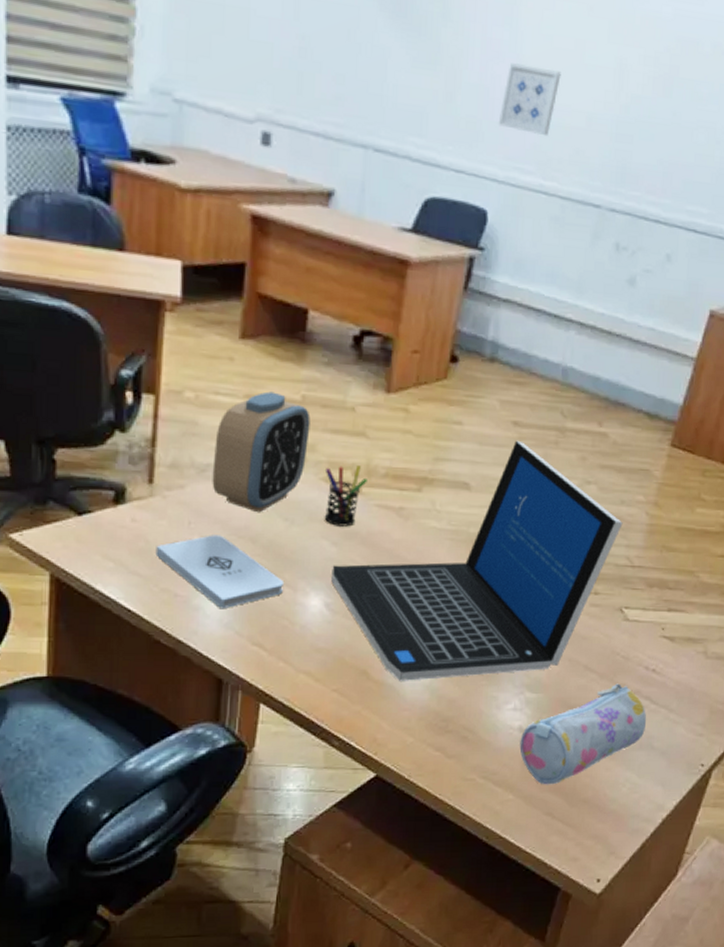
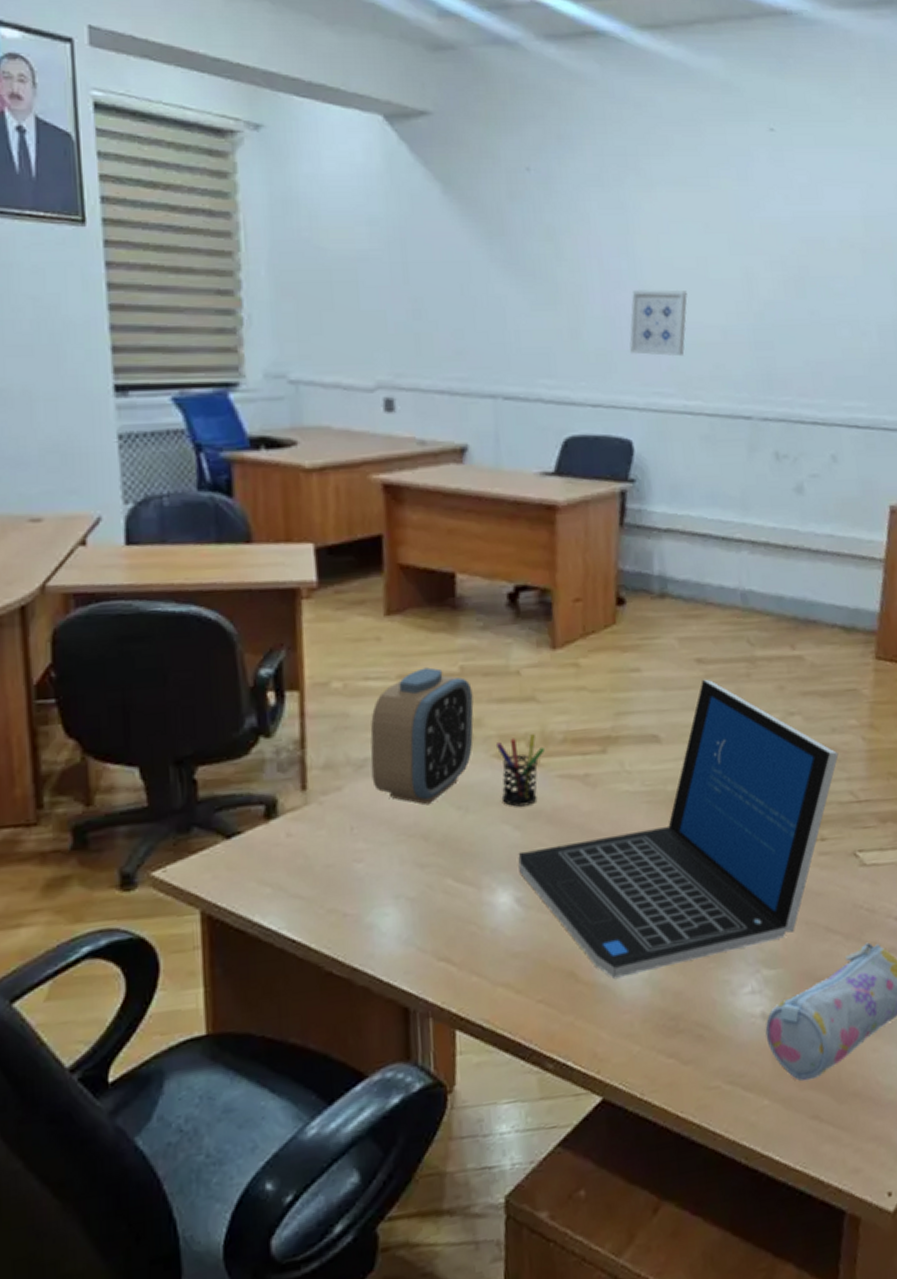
notepad: present [155,535,283,610] -> none [317,837,466,924]

